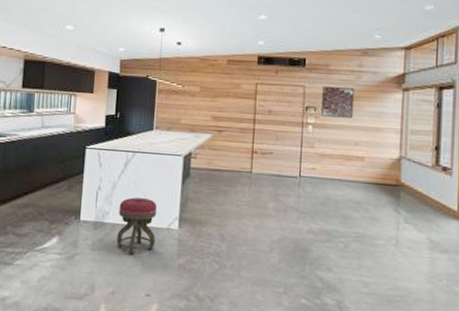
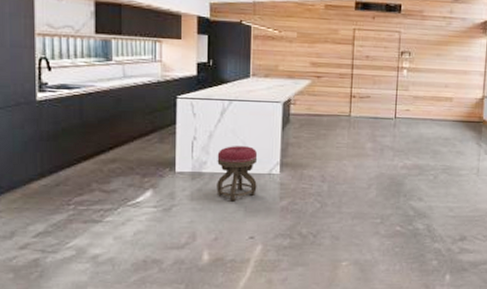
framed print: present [321,87,355,118] -> none [415,32,446,62]

